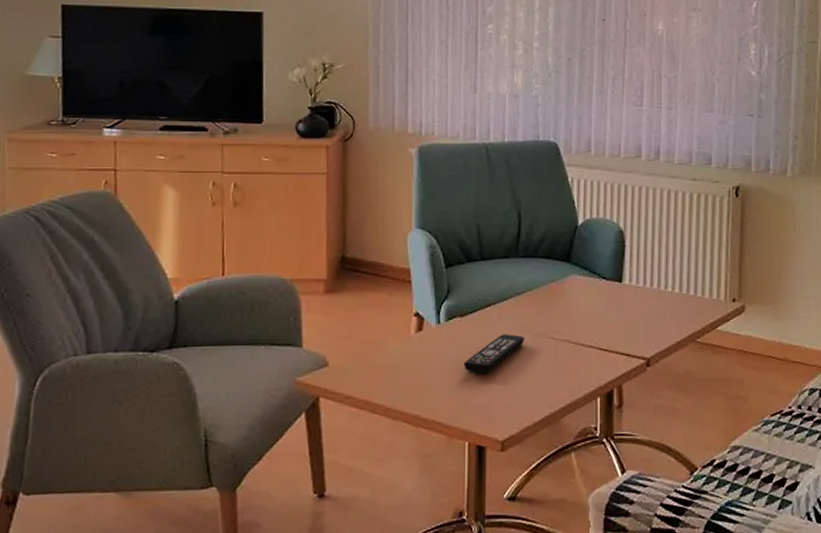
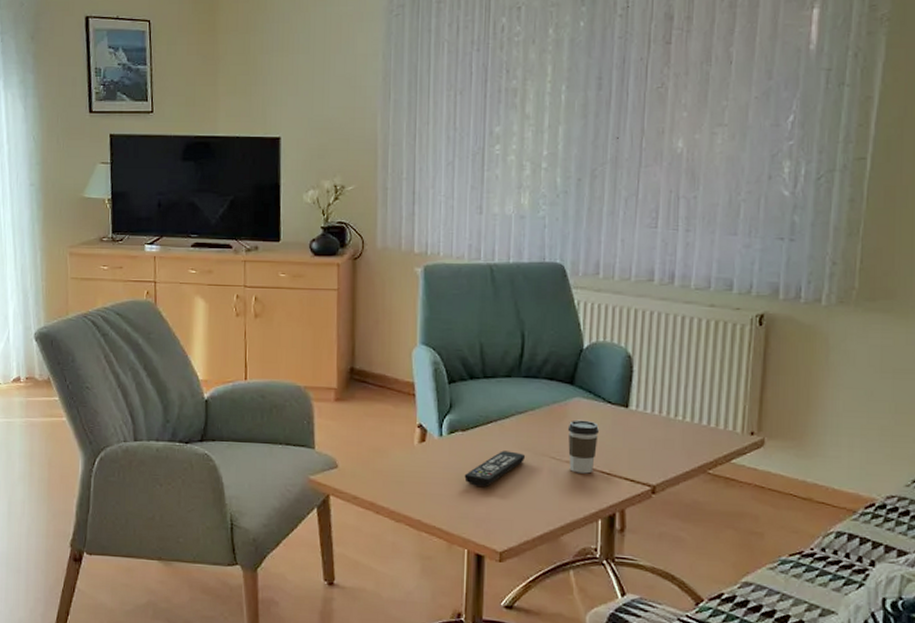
coffee cup: none [565,297,595,352] -> present [567,420,599,474]

